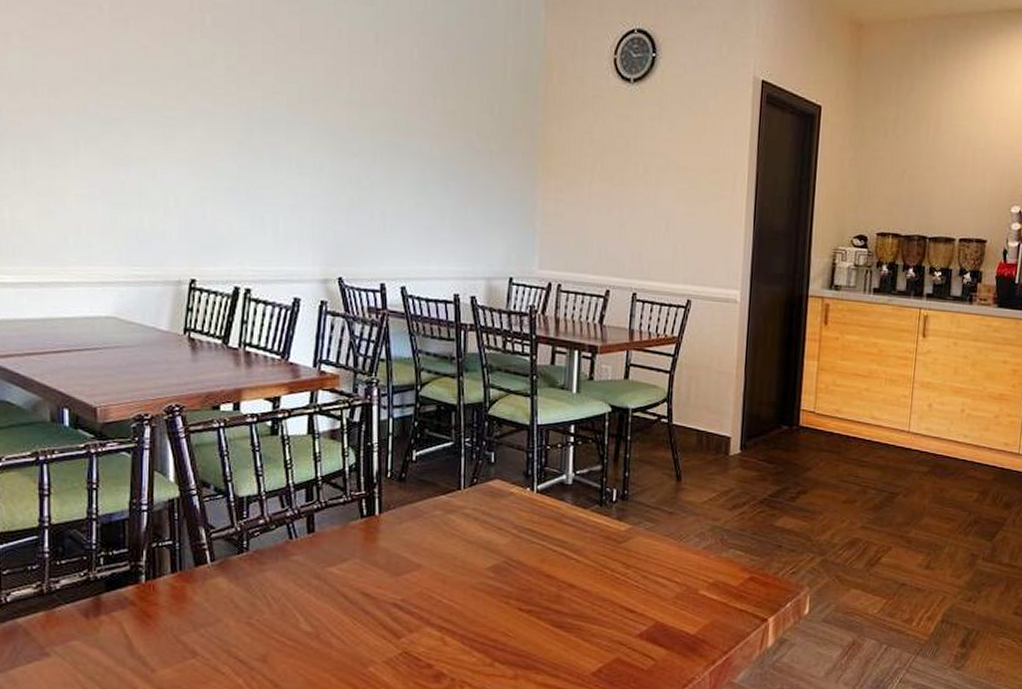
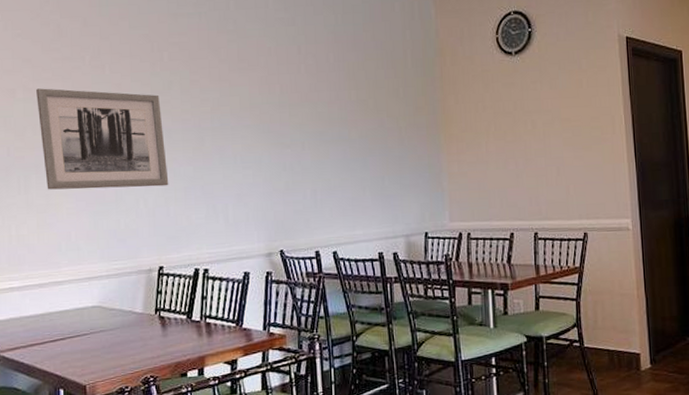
wall art: none [38,37,206,184] -> present [36,88,169,190]

